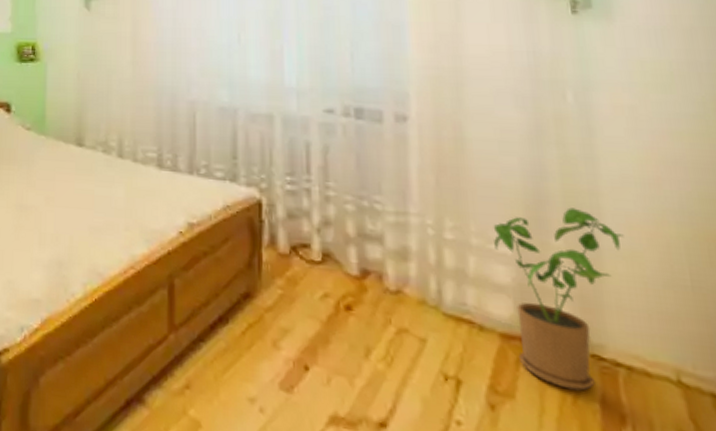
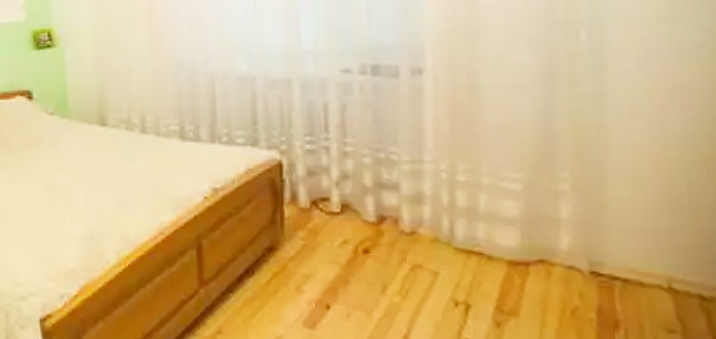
house plant: present [493,207,624,391] -> none [503,142,628,304]

